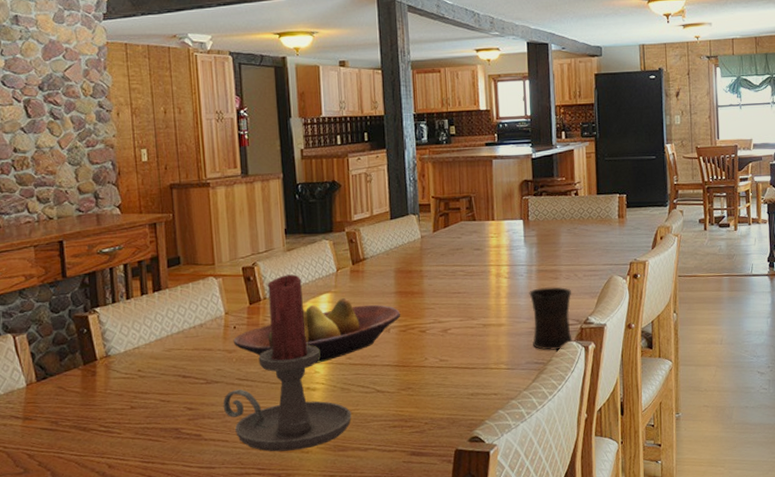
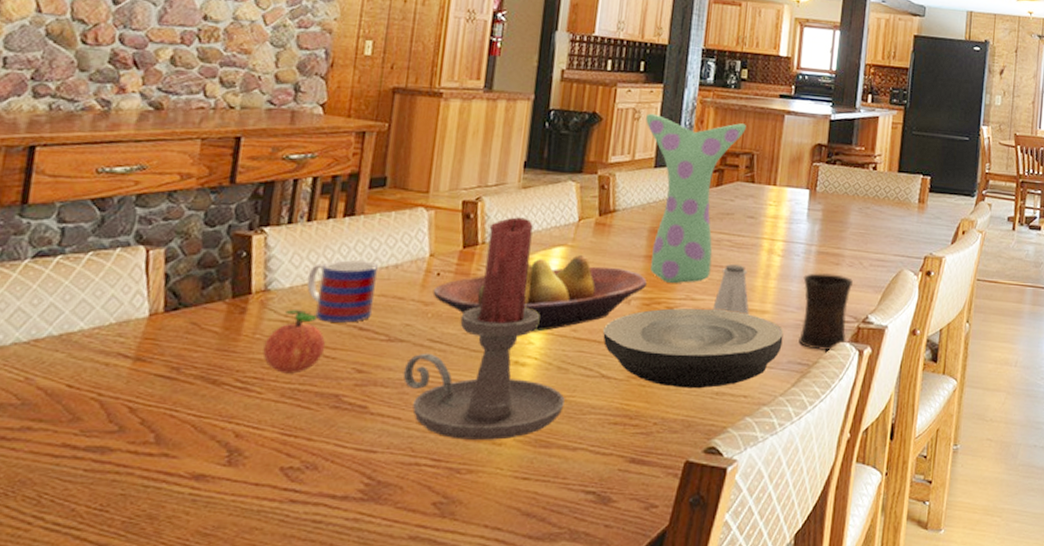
apple: none [115,368,161,417] -> present [262,310,326,374]
mug: none [136,324,191,375] -> present [306,260,378,323]
plate: none [372,327,520,394] -> present [603,308,784,389]
vase: none [376,172,461,312] -> present [646,113,746,284]
saltshaker: none [457,289,488,330] -> present [712,264,749,315]

